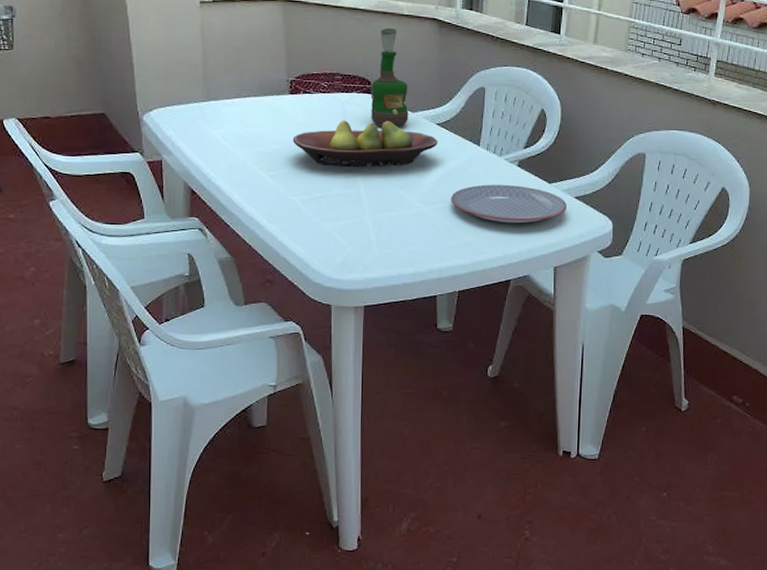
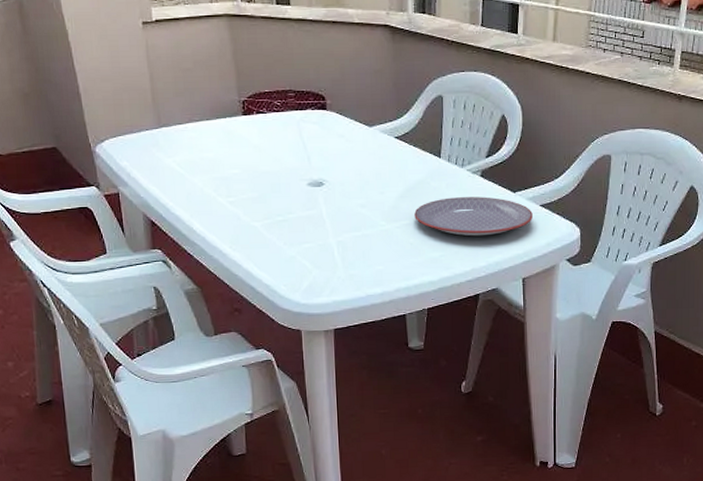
fruit bowl: present [292,120,438,167] -> none [249,137,398,188]
grog bottle: present [370,28,409,127] -> none [325,39,366,143]

